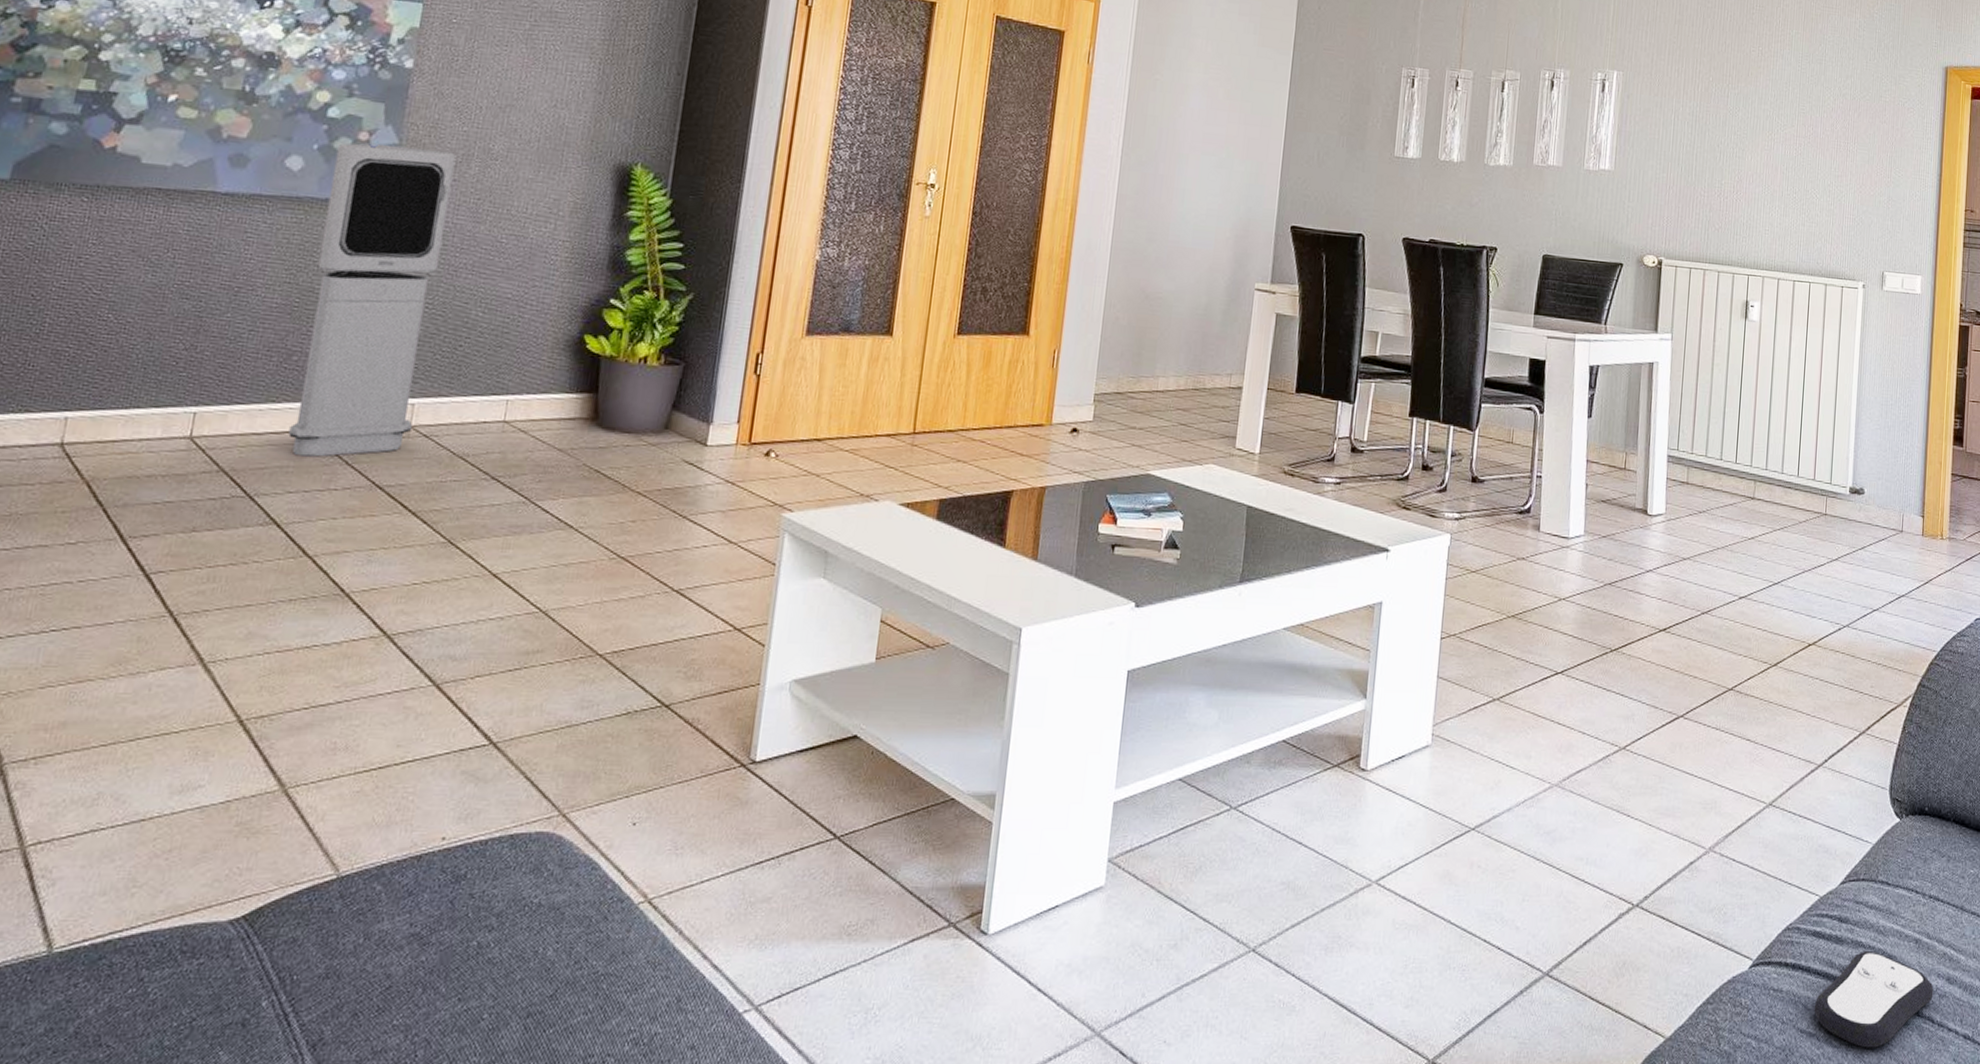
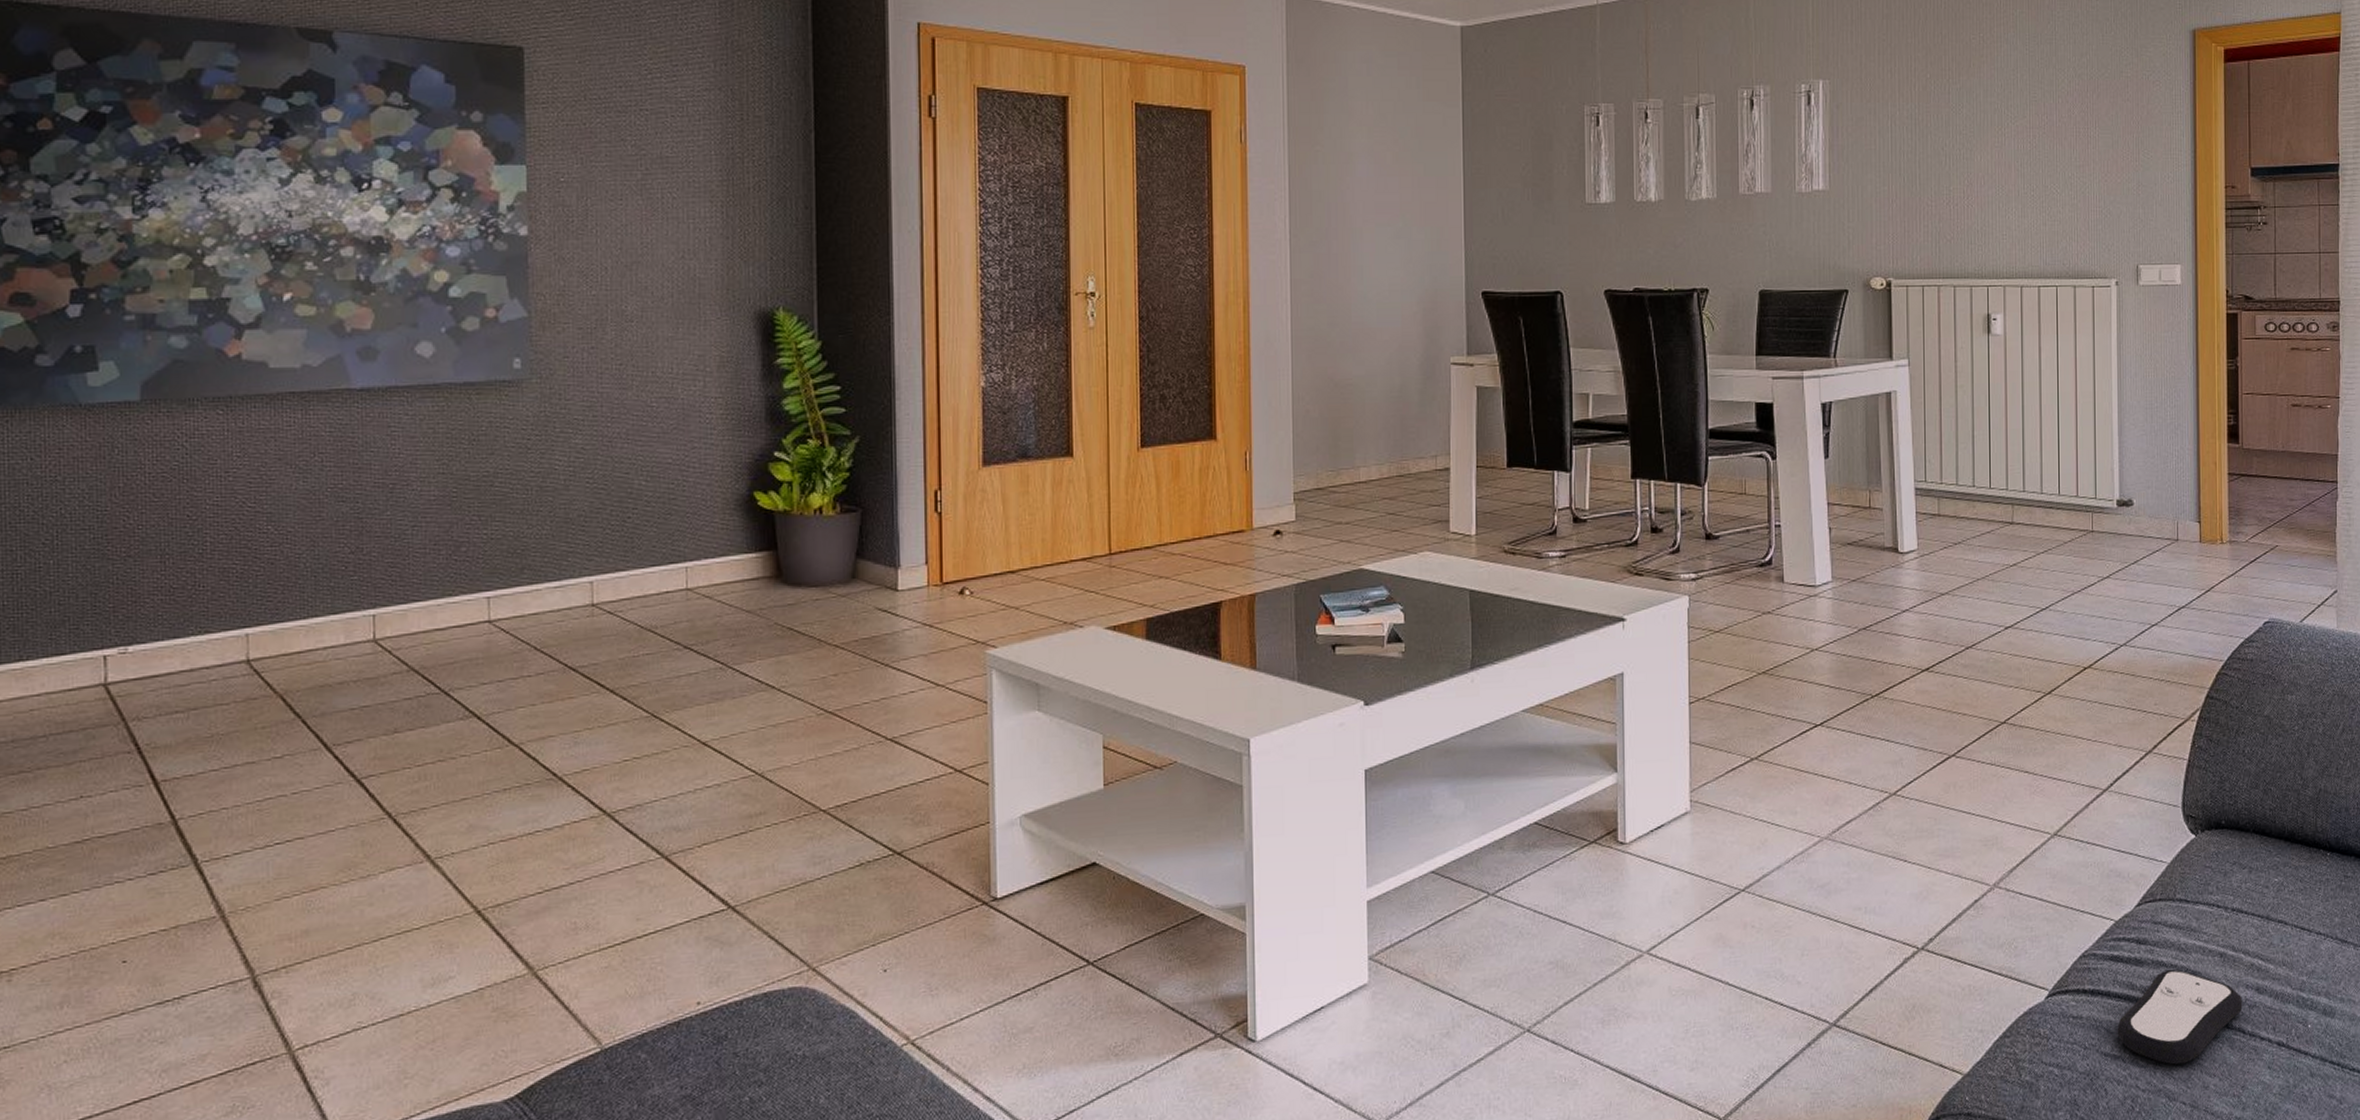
air purifier: present [288,142,457,457] -> none [466,318,596,647]

